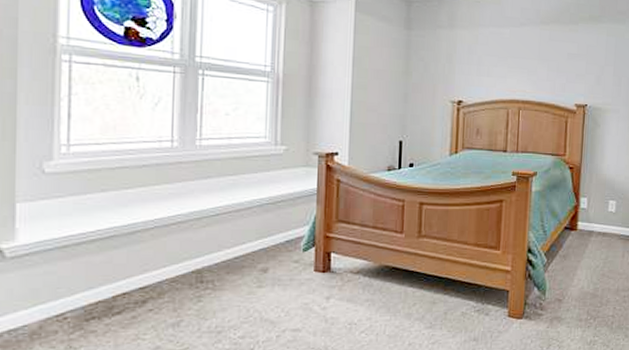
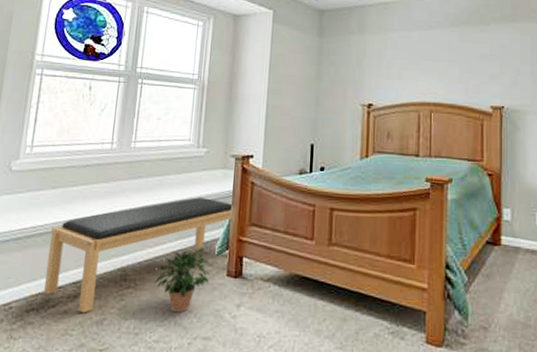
bench: none [105,196,318,317] -> present [44,197,233,314]
potted plant: none [235,246,296,309] -> present [154,248,210,313]

